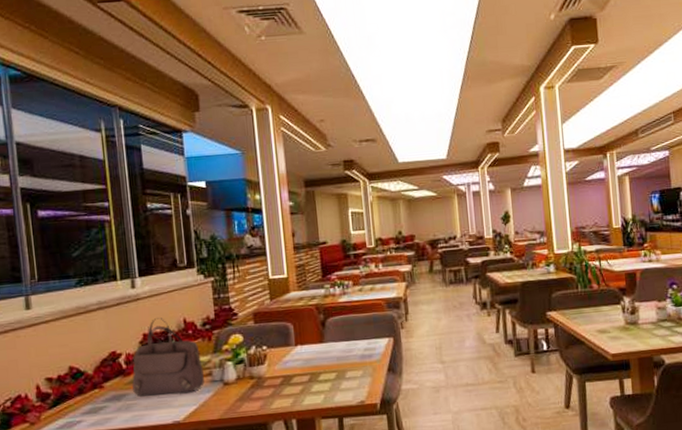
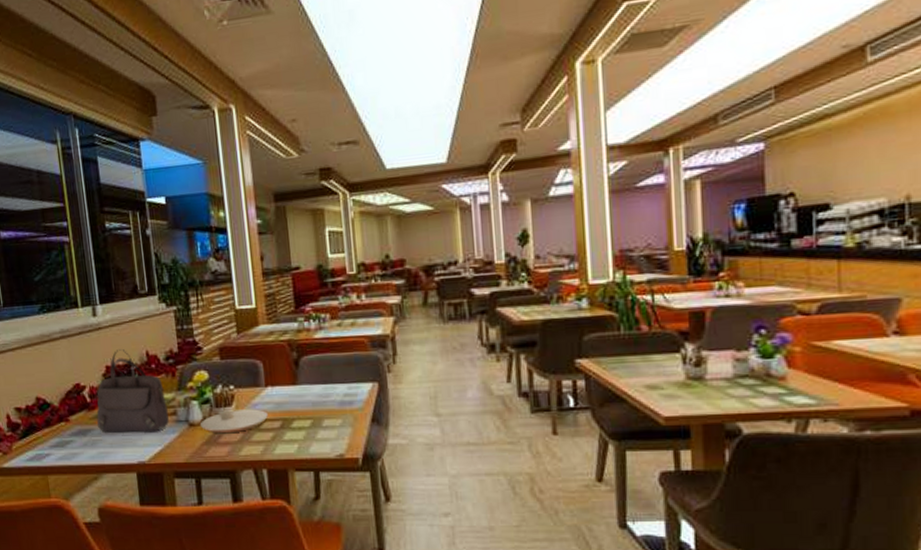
plate: none [235,366,298,391] -> present [201,409,268,434]

